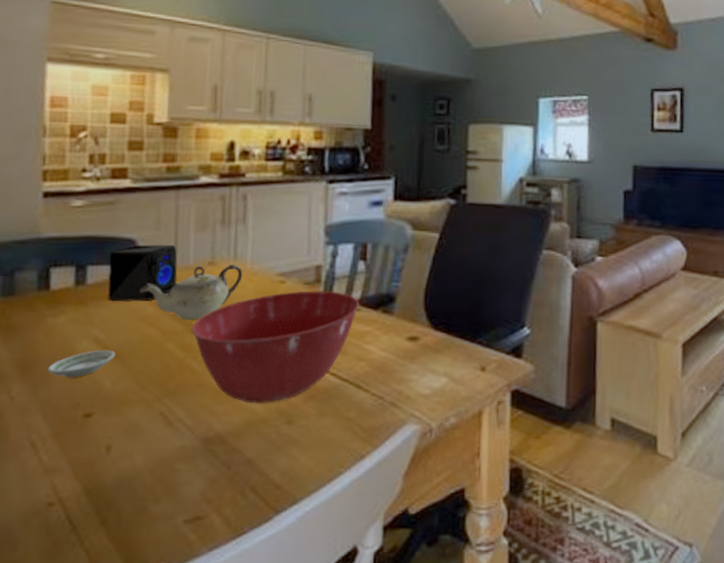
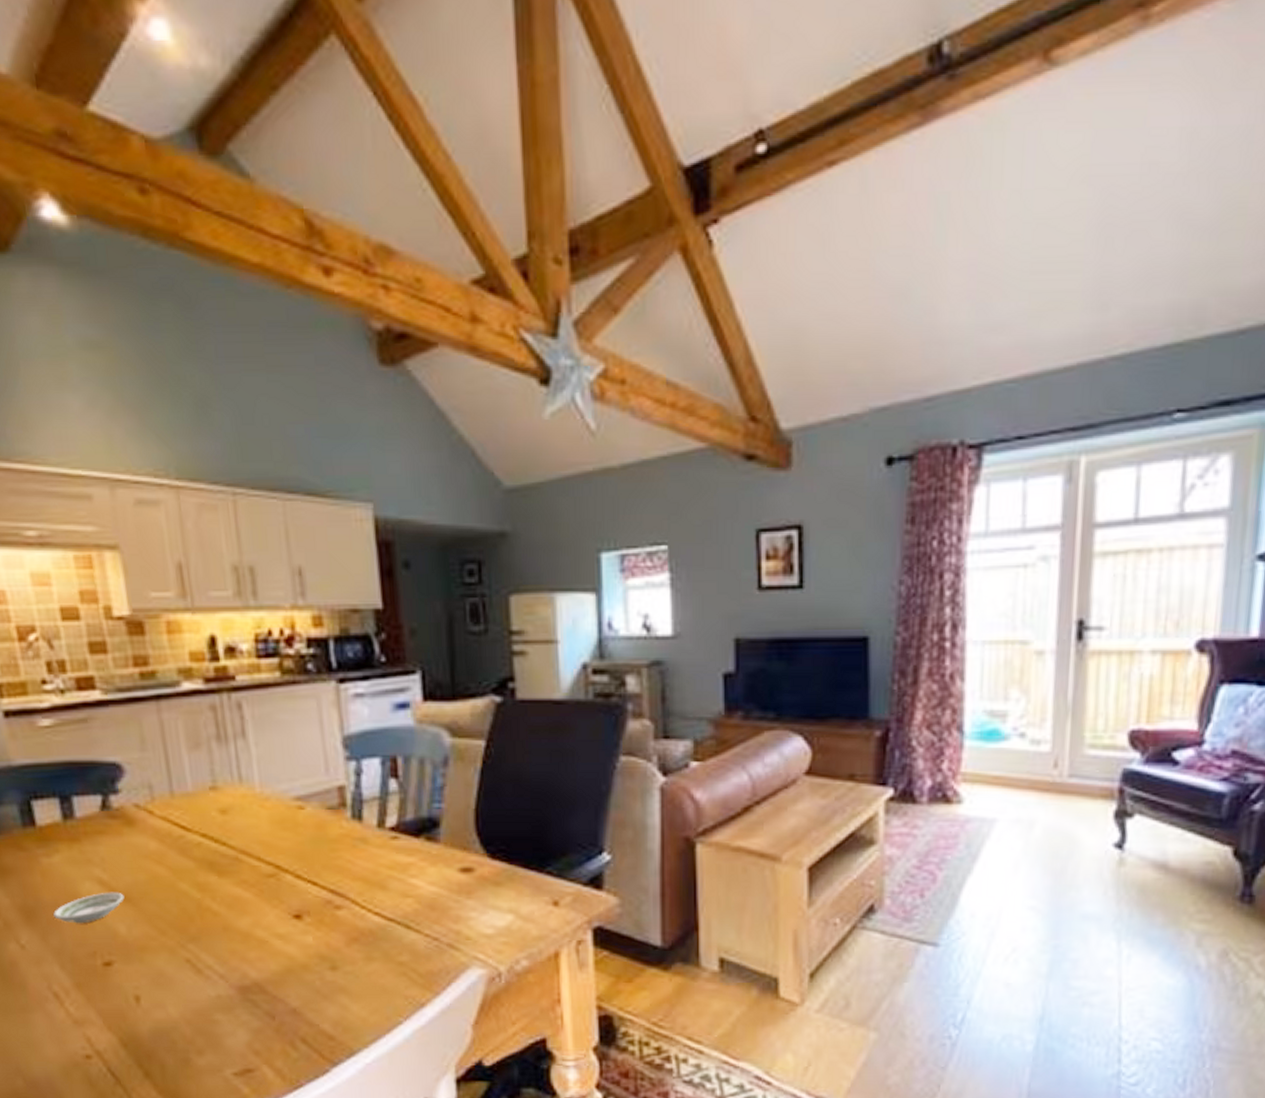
speaker: present [108,244,178,302] -> none [94,767,178,837]
teapot: present [139,264,243,320] -> none [137,788,253,856]
mixing bowl: present [191,290,360,404] -> none [204,815,397,949]

